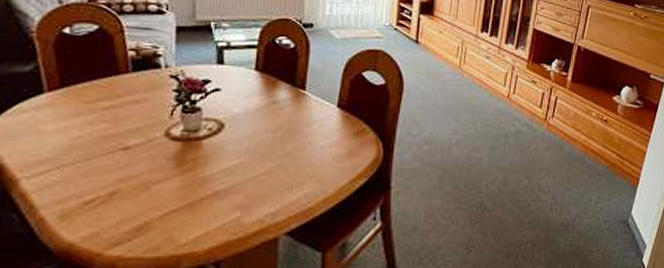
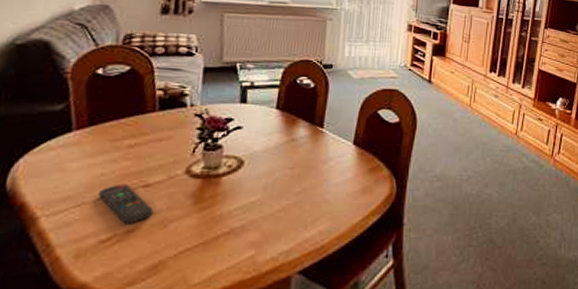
remote control: none [78,146,135,187] -> present [99,183,154,224]

